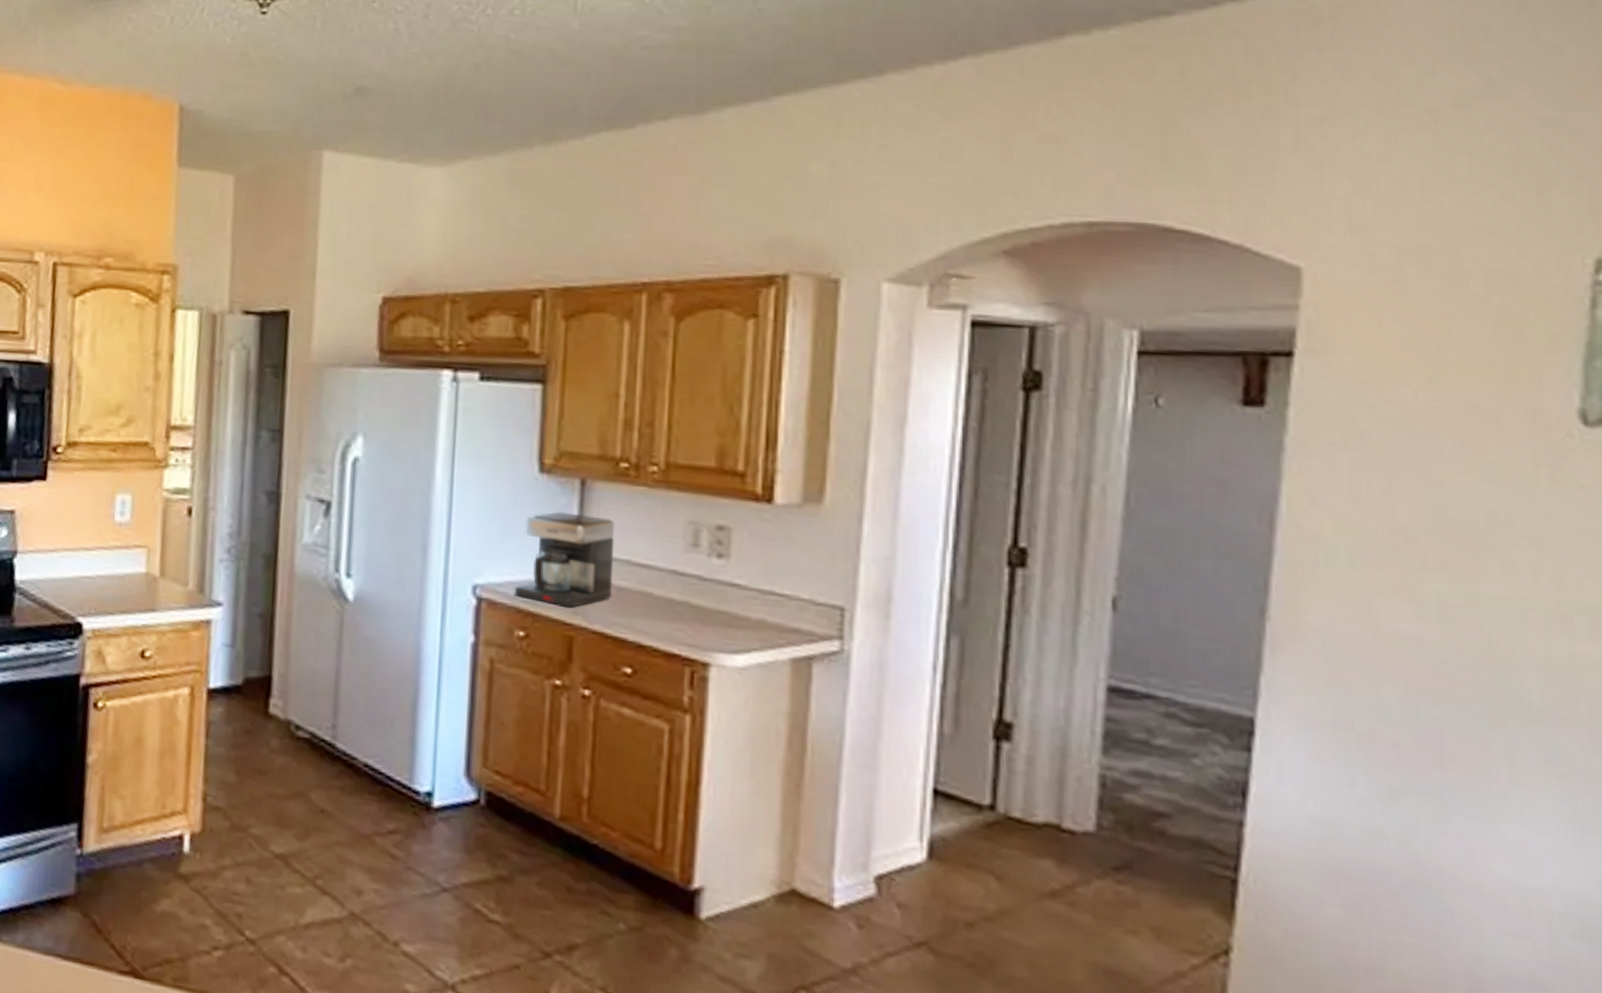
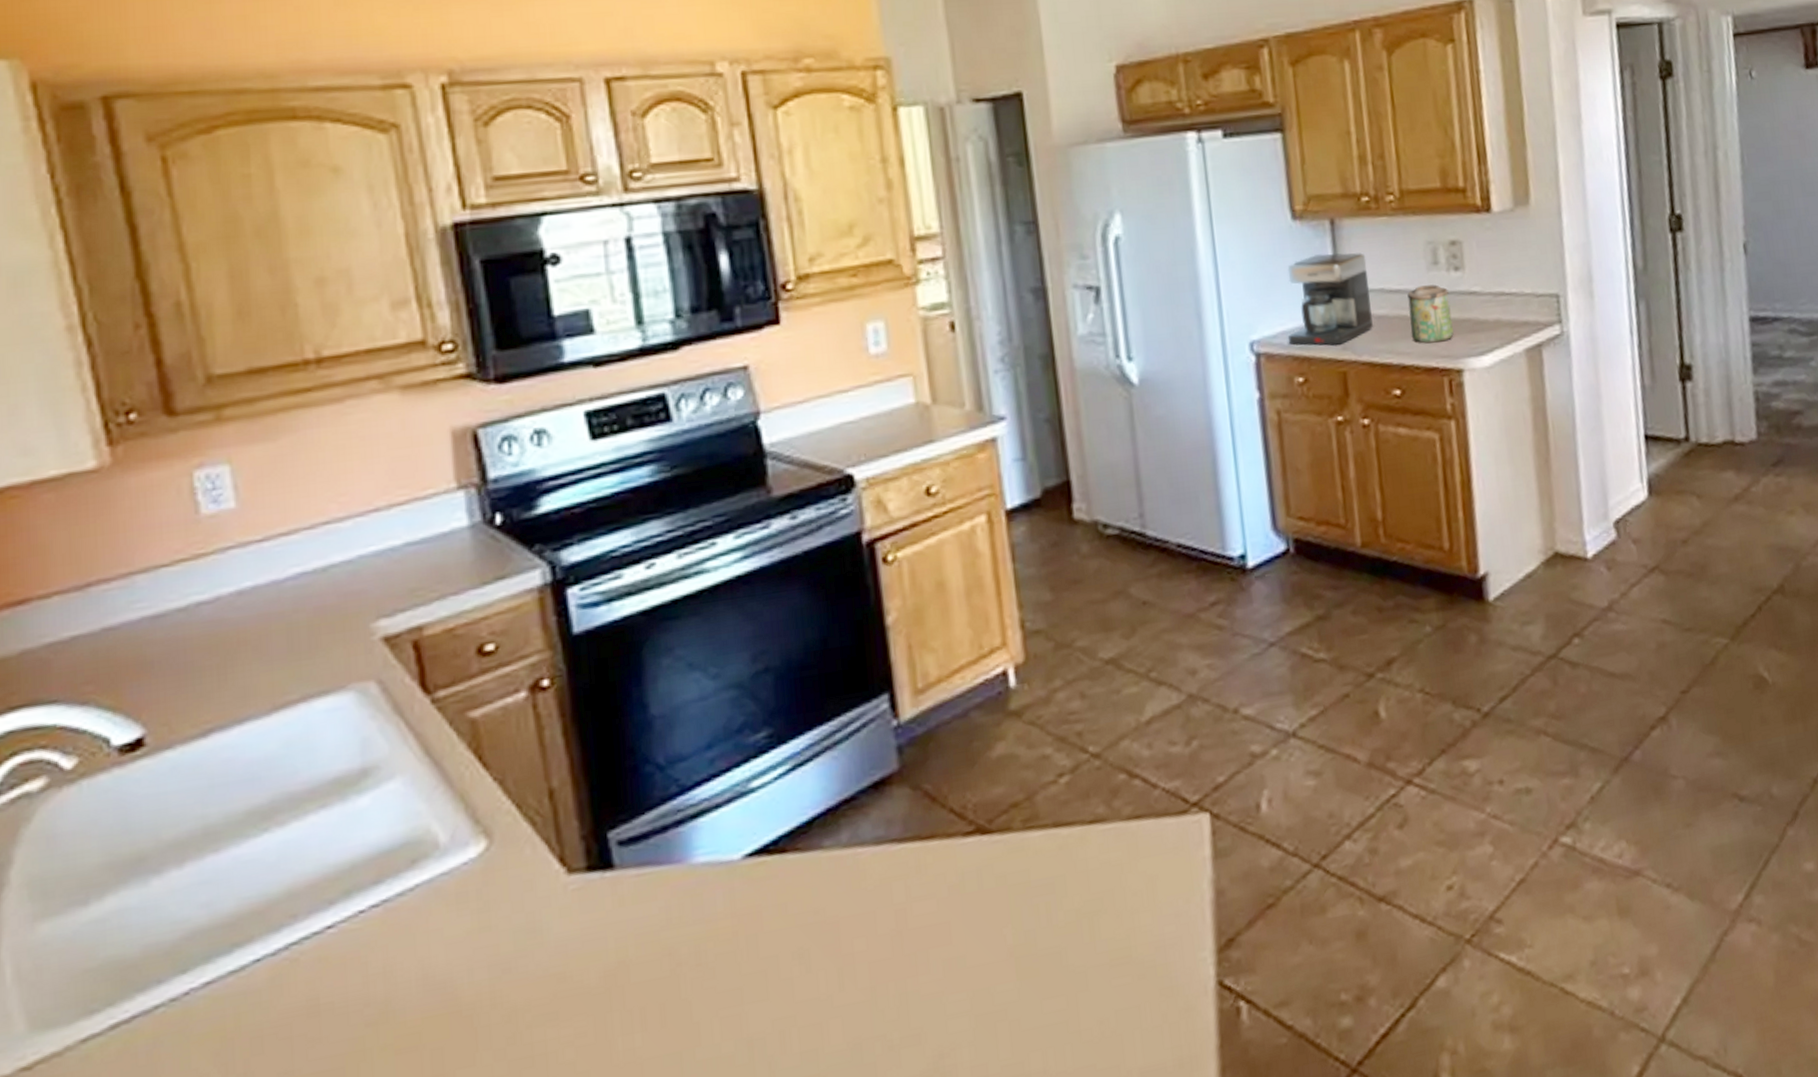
canister: none [654,565,706,630] -> present [1407,284,1454,344]

